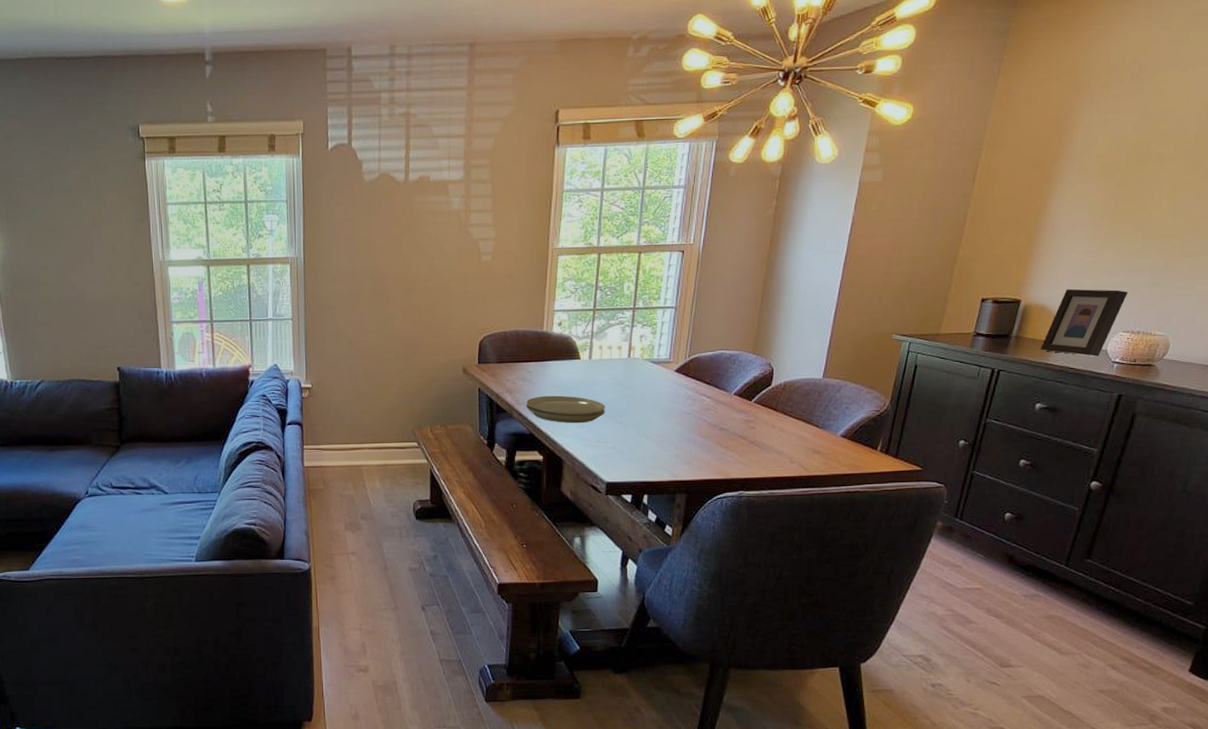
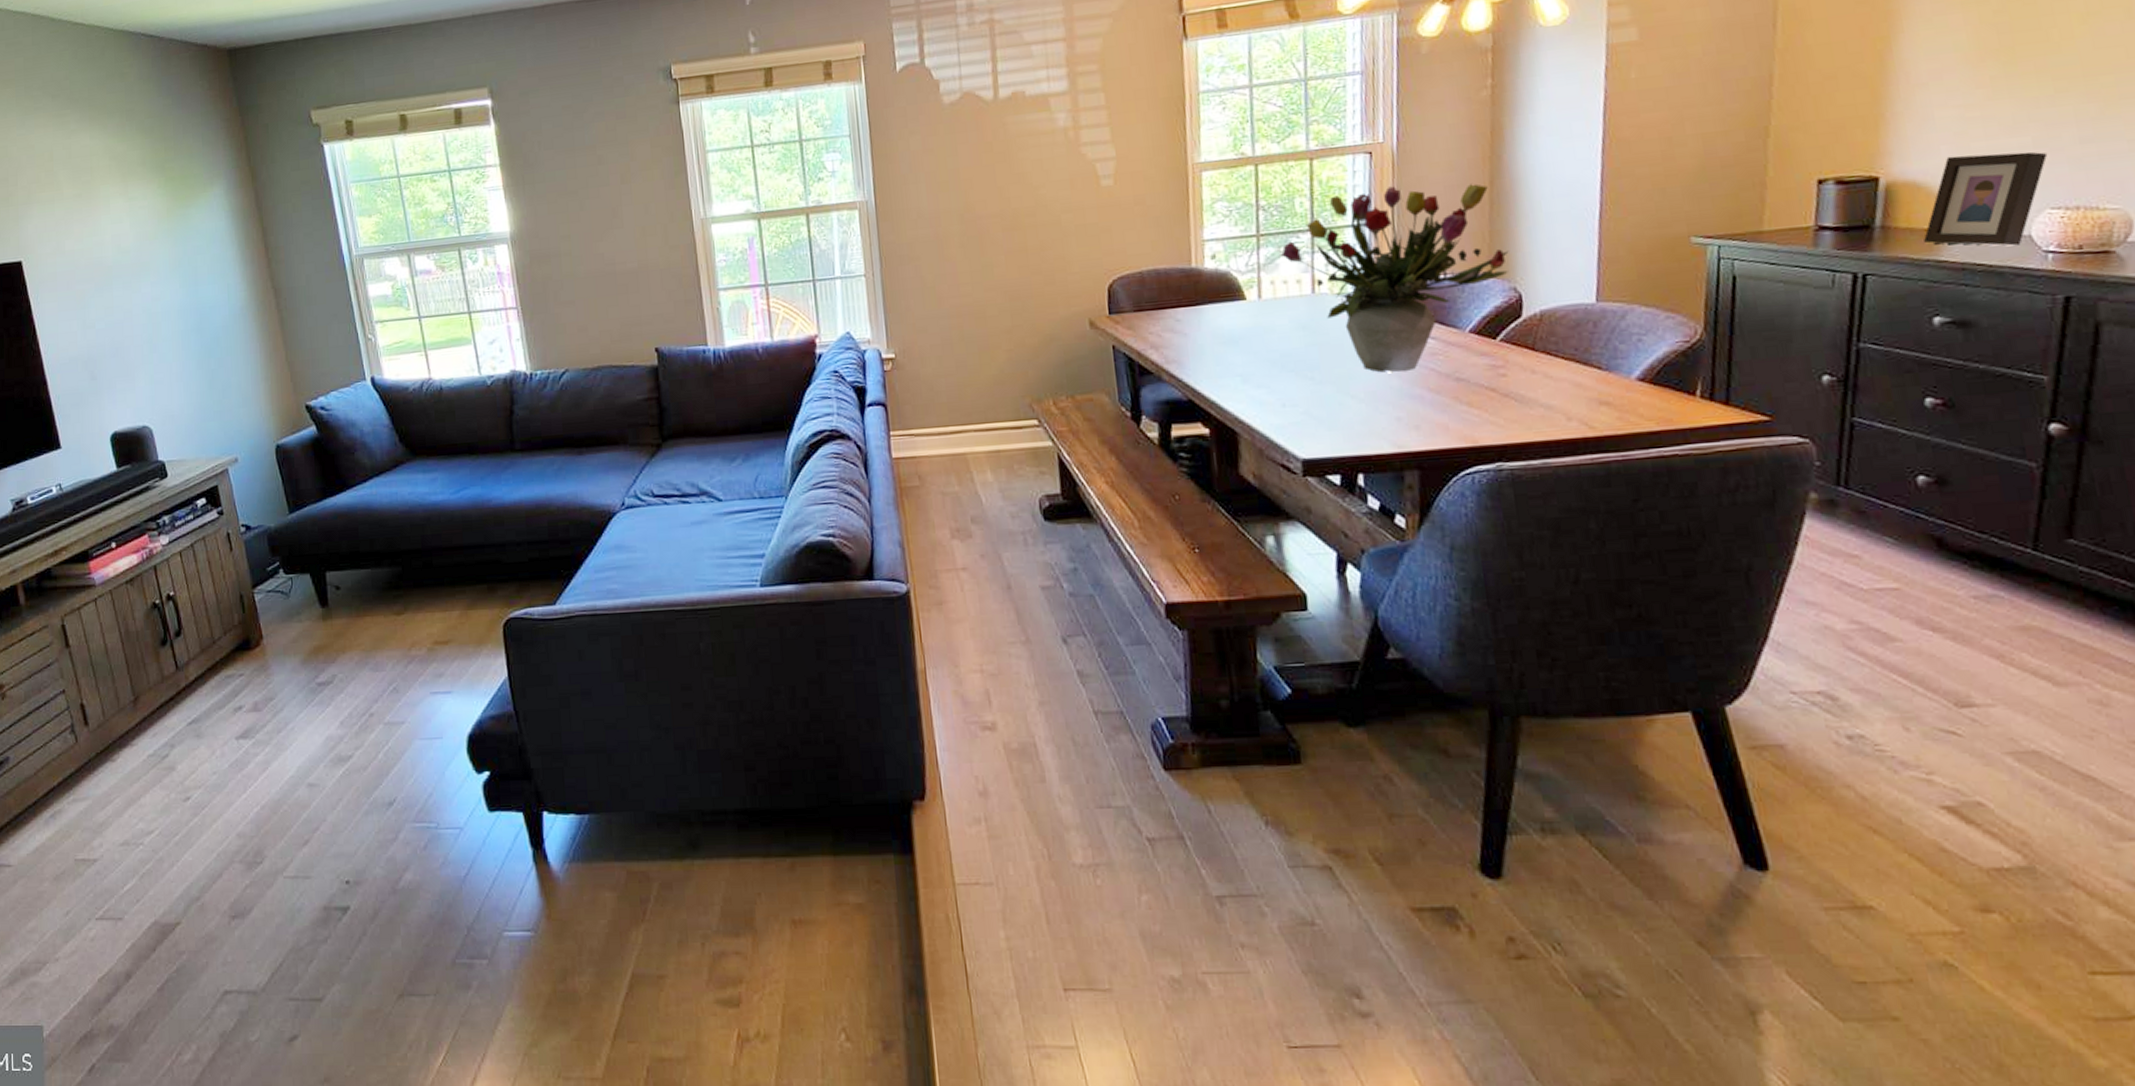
plate: present [526,395,605,424] -> none [1178,347,1289,384]
flower arrangement: none [610,279,769,422] -> present [1281,184,1509,373]

